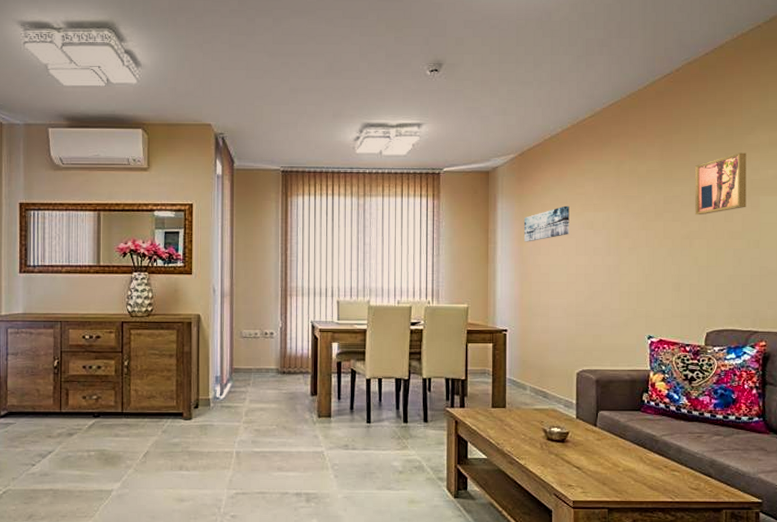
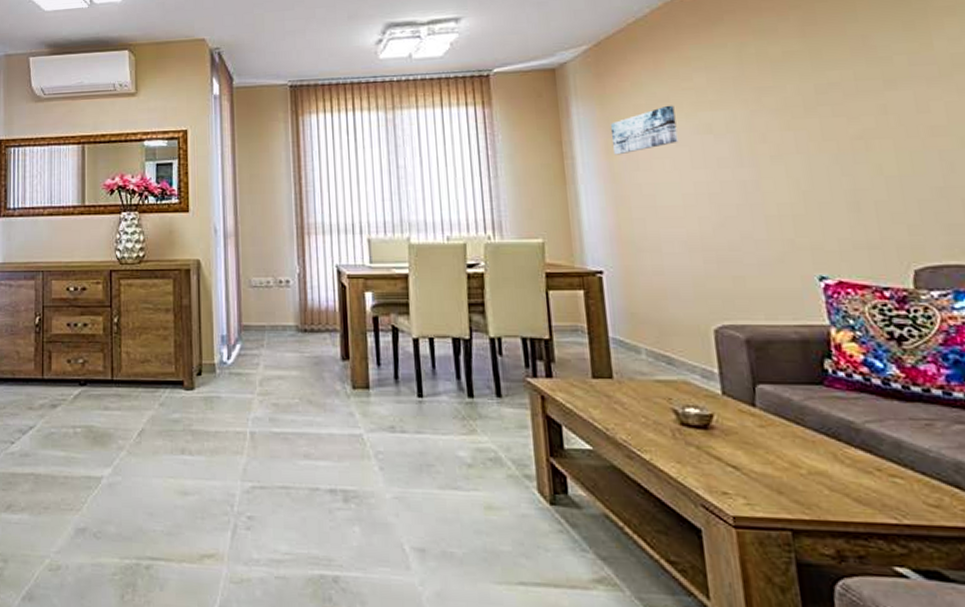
wall art: present [695,153,747,215] -> none [857,18,949,107]

